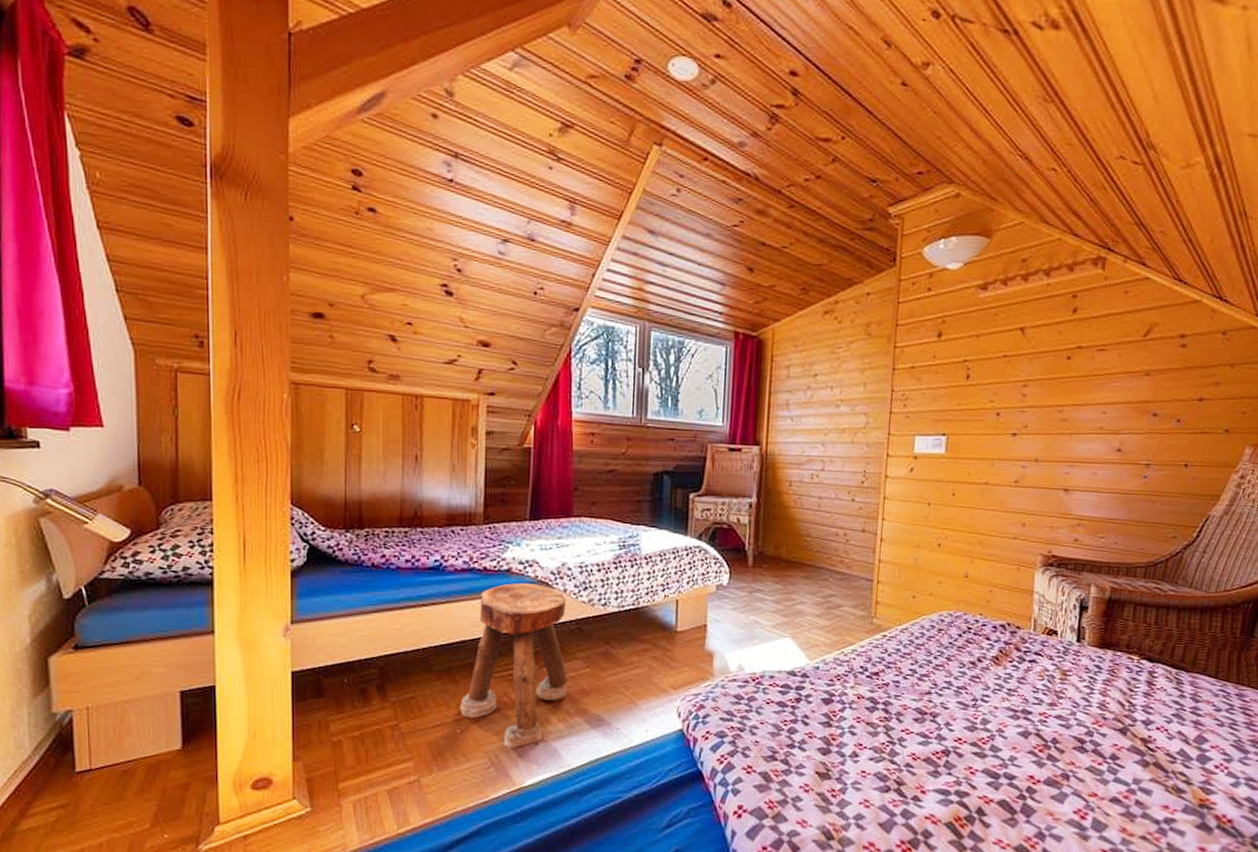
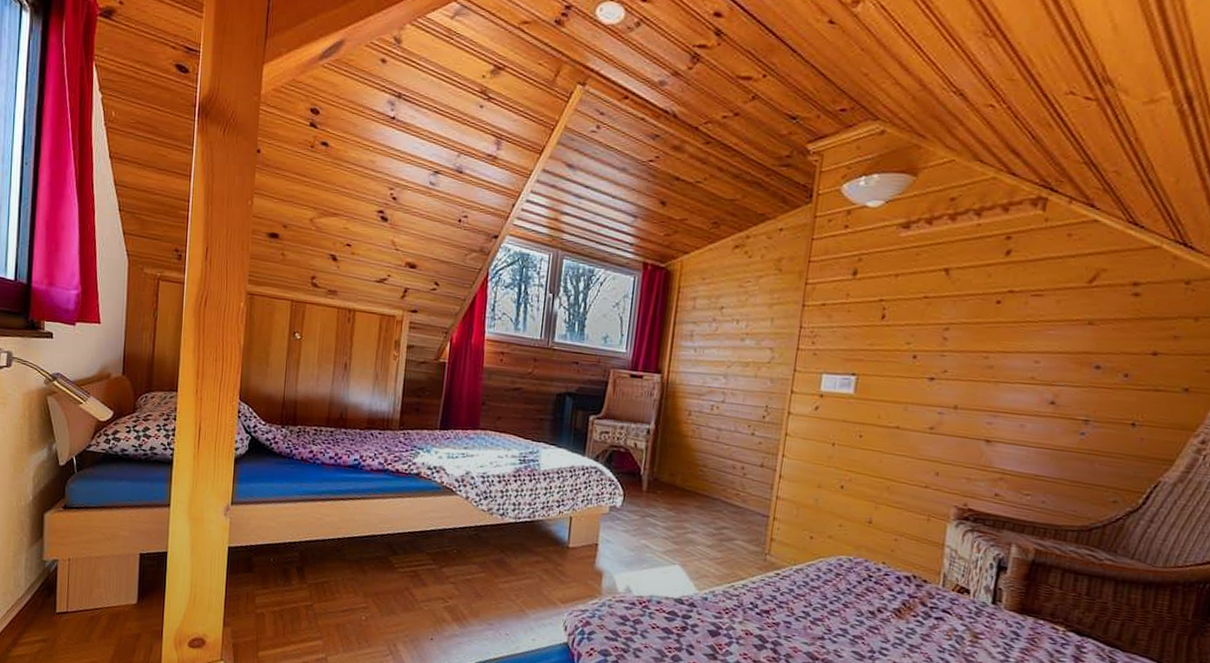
stool: present [460,583,568,750] -> none [366,486,468,641]

